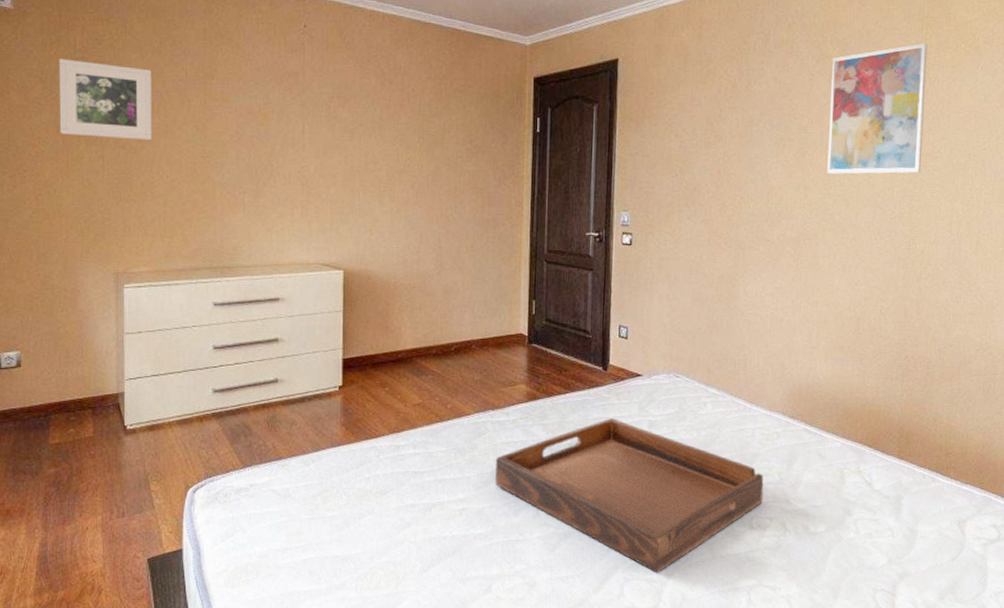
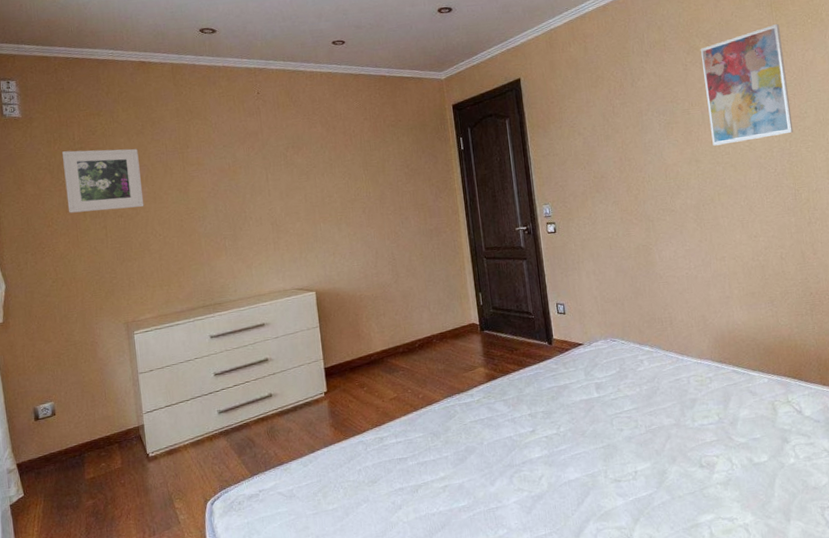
serving tray: present [495,418,764,573] -> none [468,386,708,520]

